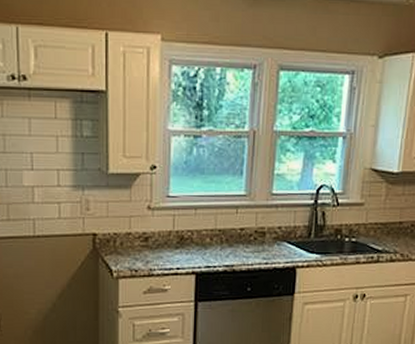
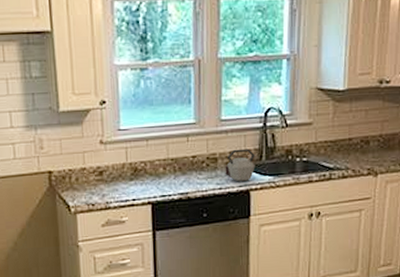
kettle: none [272,225,304,258] -> present [225,148,255,182]

